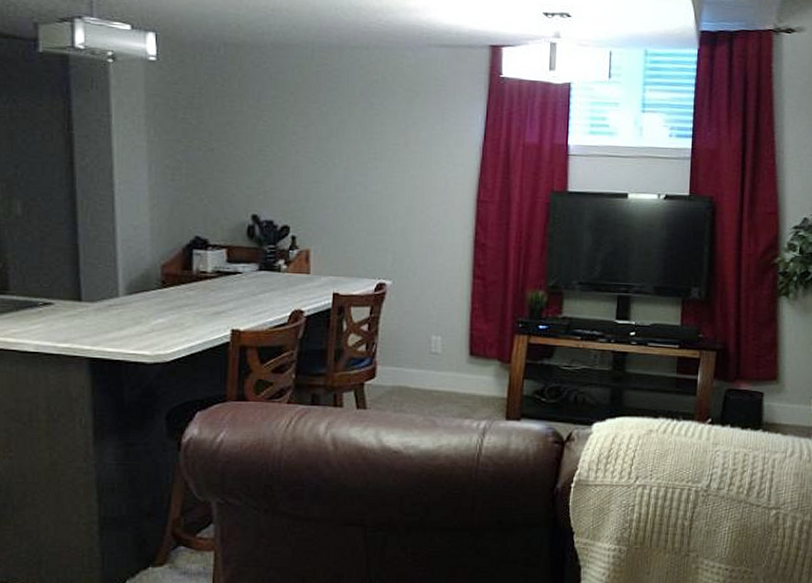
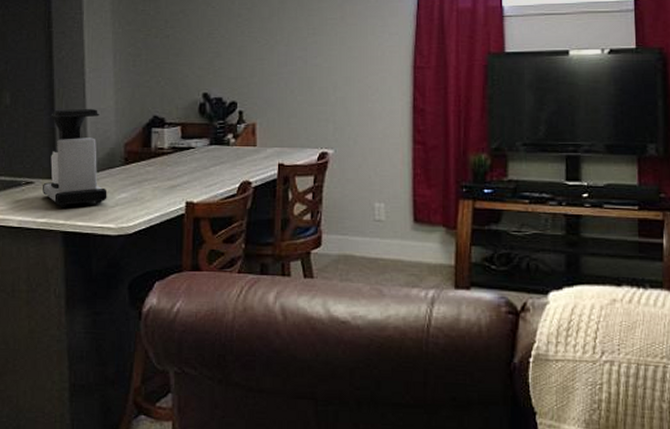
coffee maker: none [64,224,142,332] -> present [43,109,107,207]

